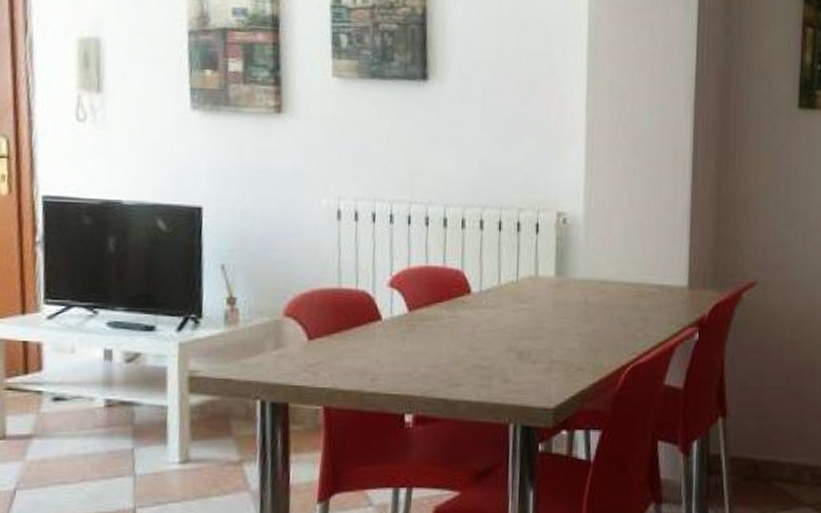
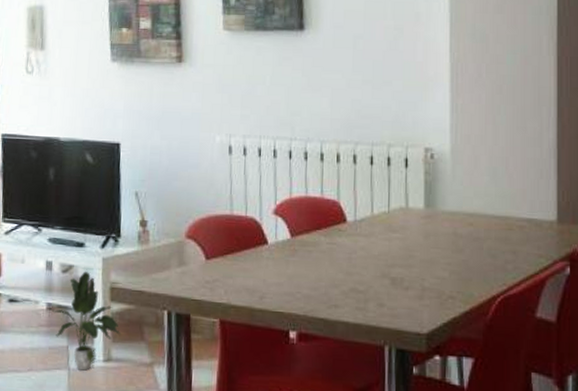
potted plant: none [108,360,201,476] -> present [49,271,120,371]

